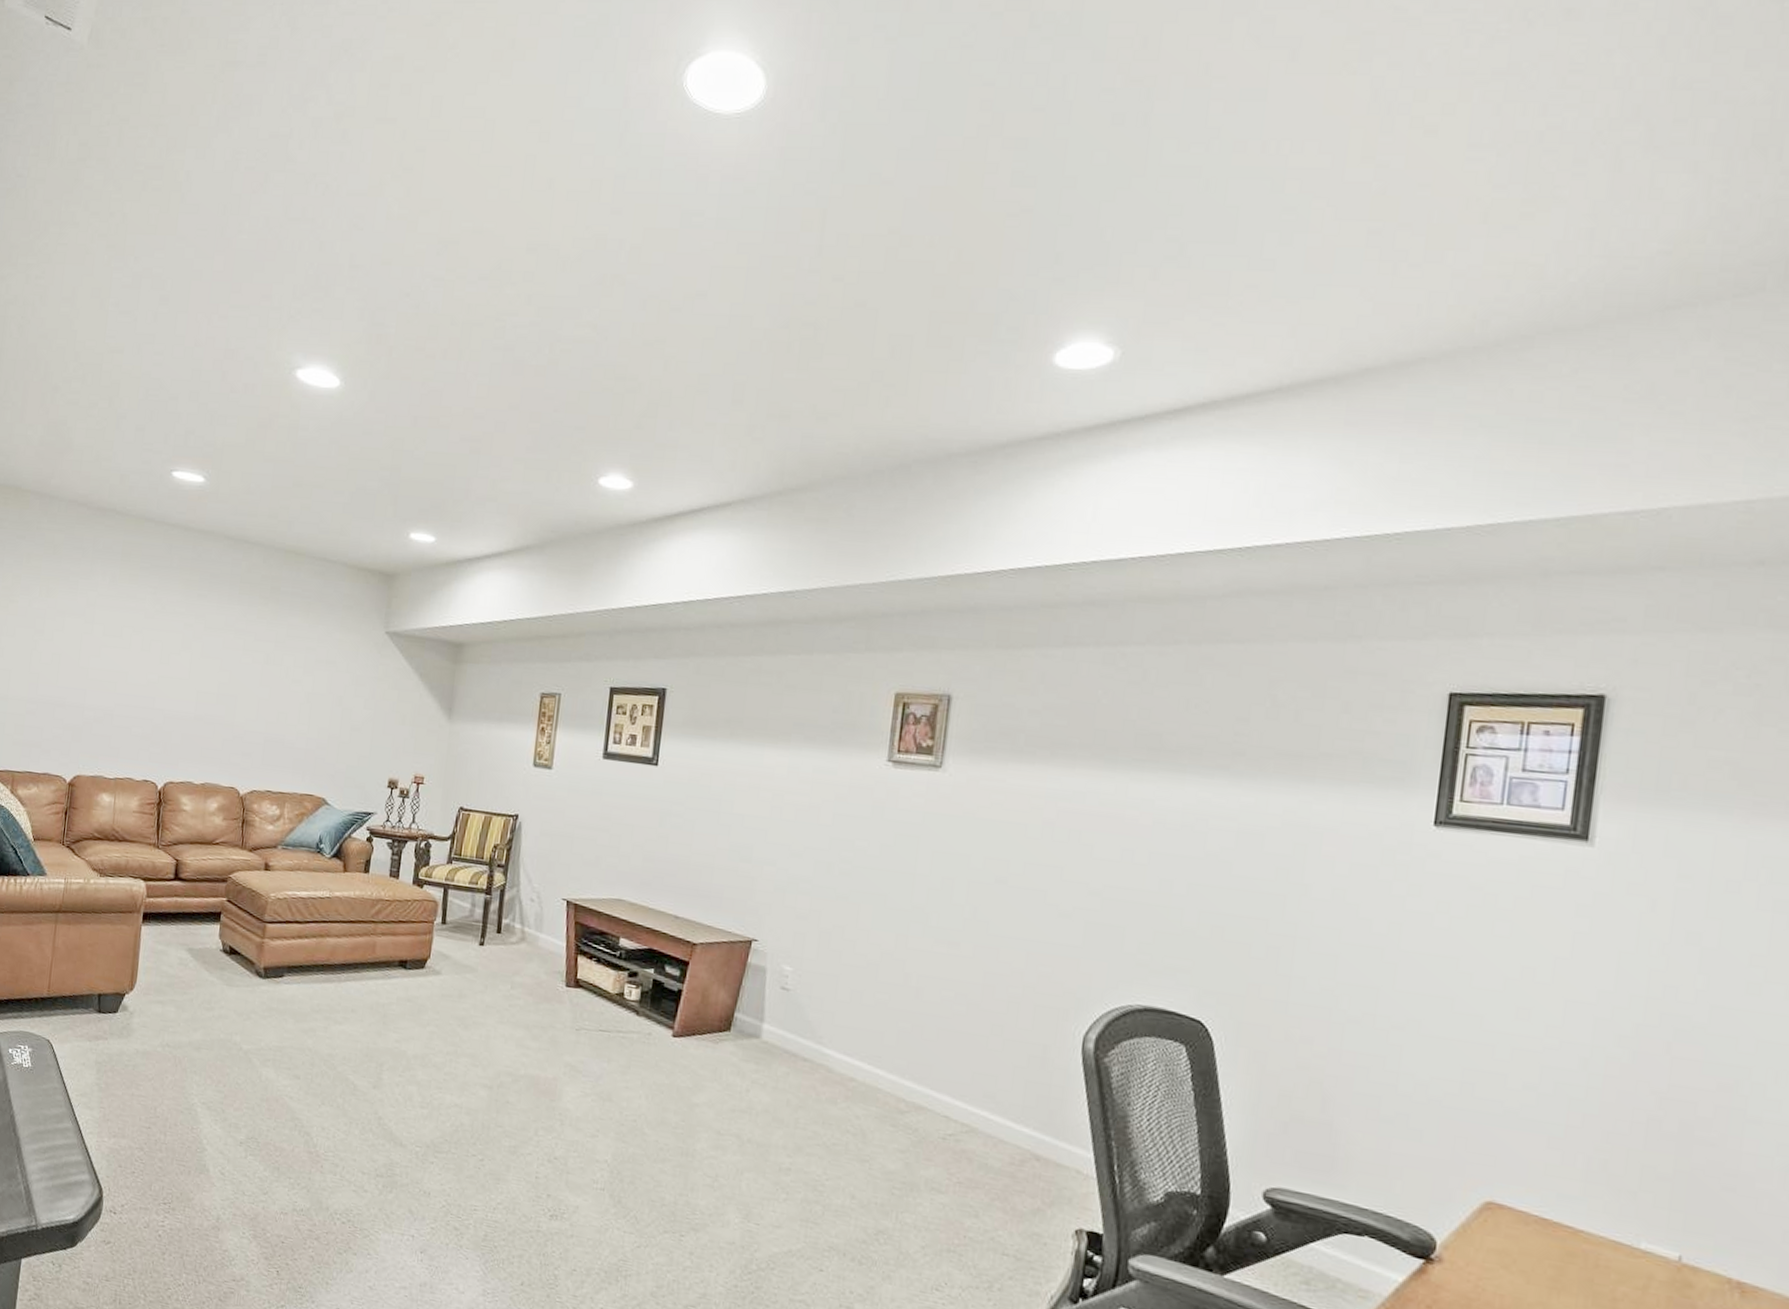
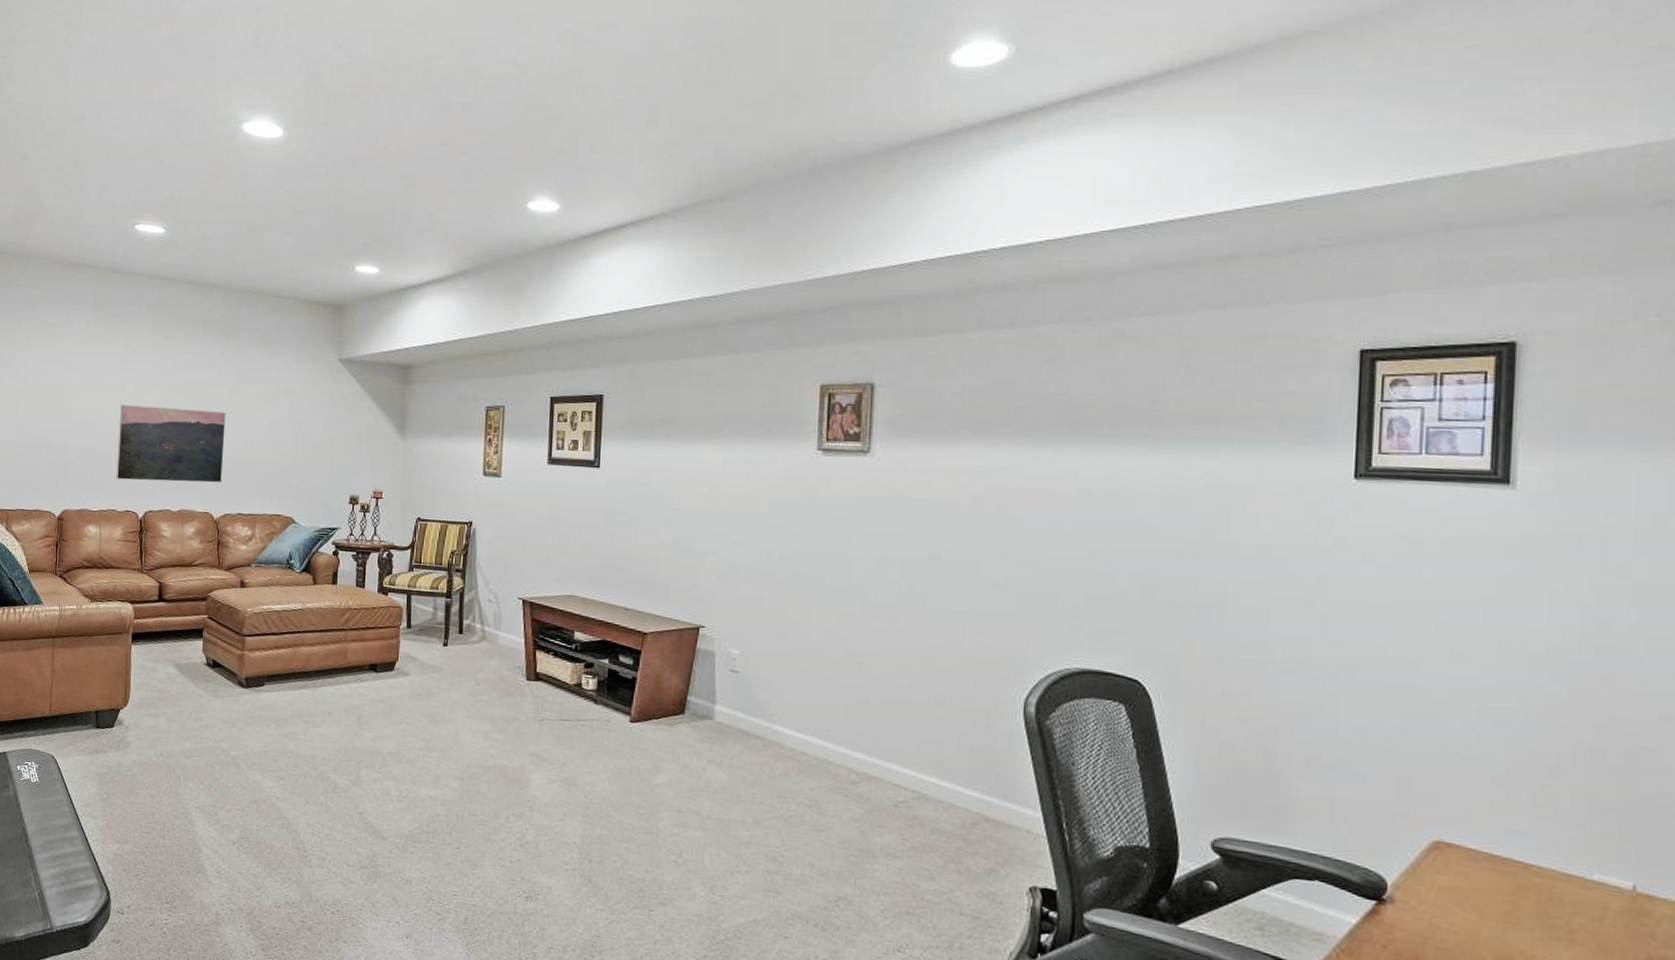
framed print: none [135,665,260,757] -> present [116,405,226,483]

